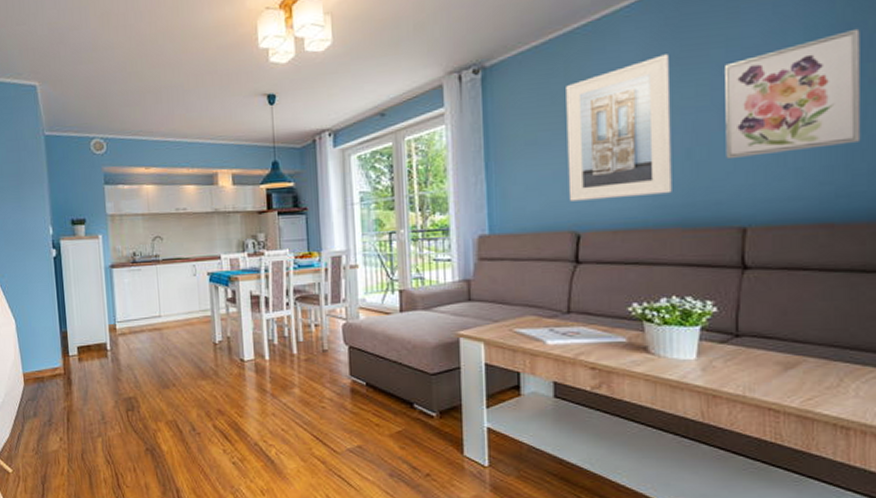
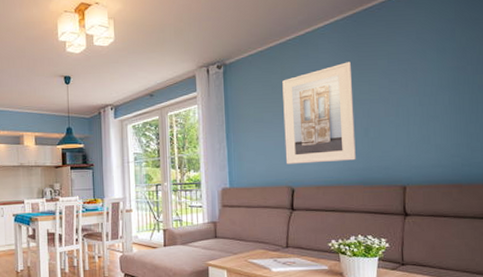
wall art: present [725,28,861,160] -> none [388,51,476,137]

